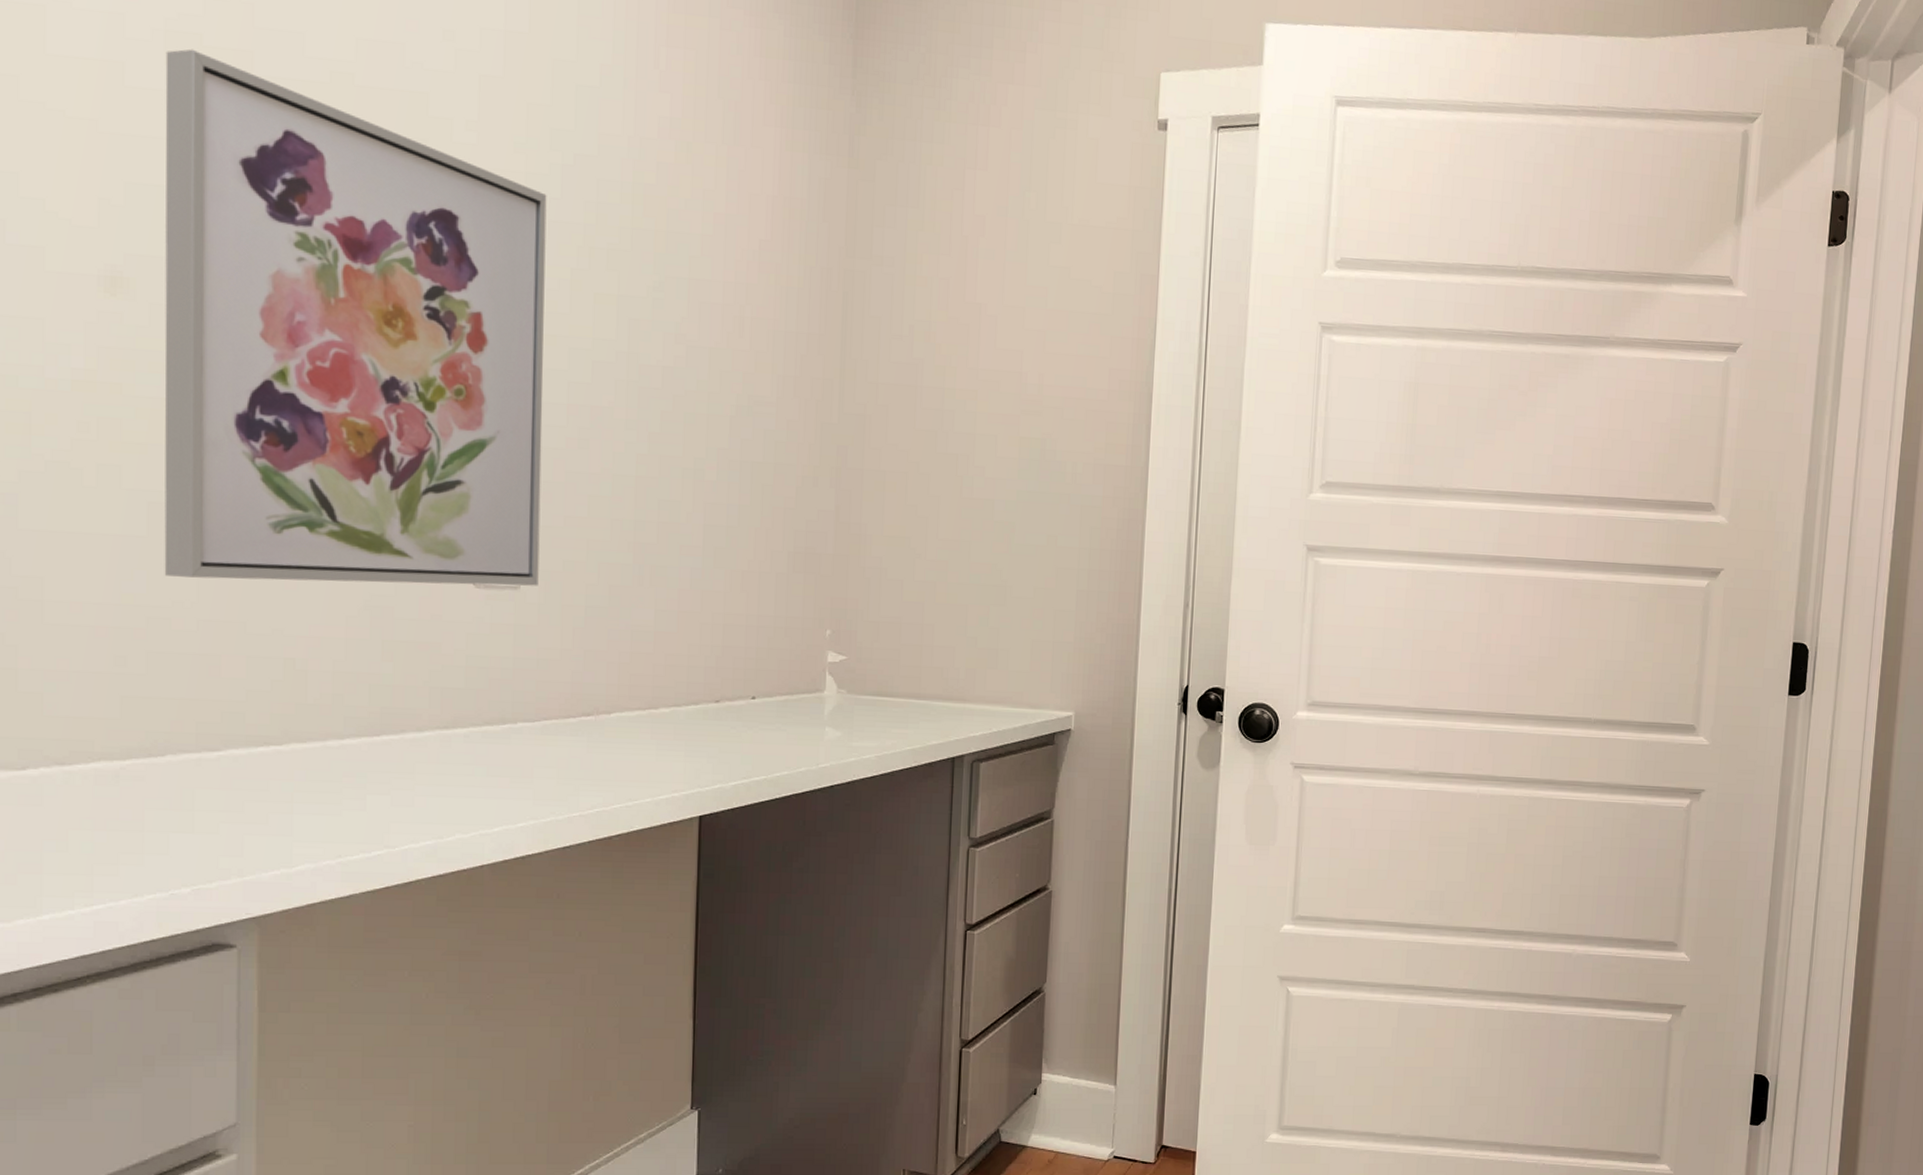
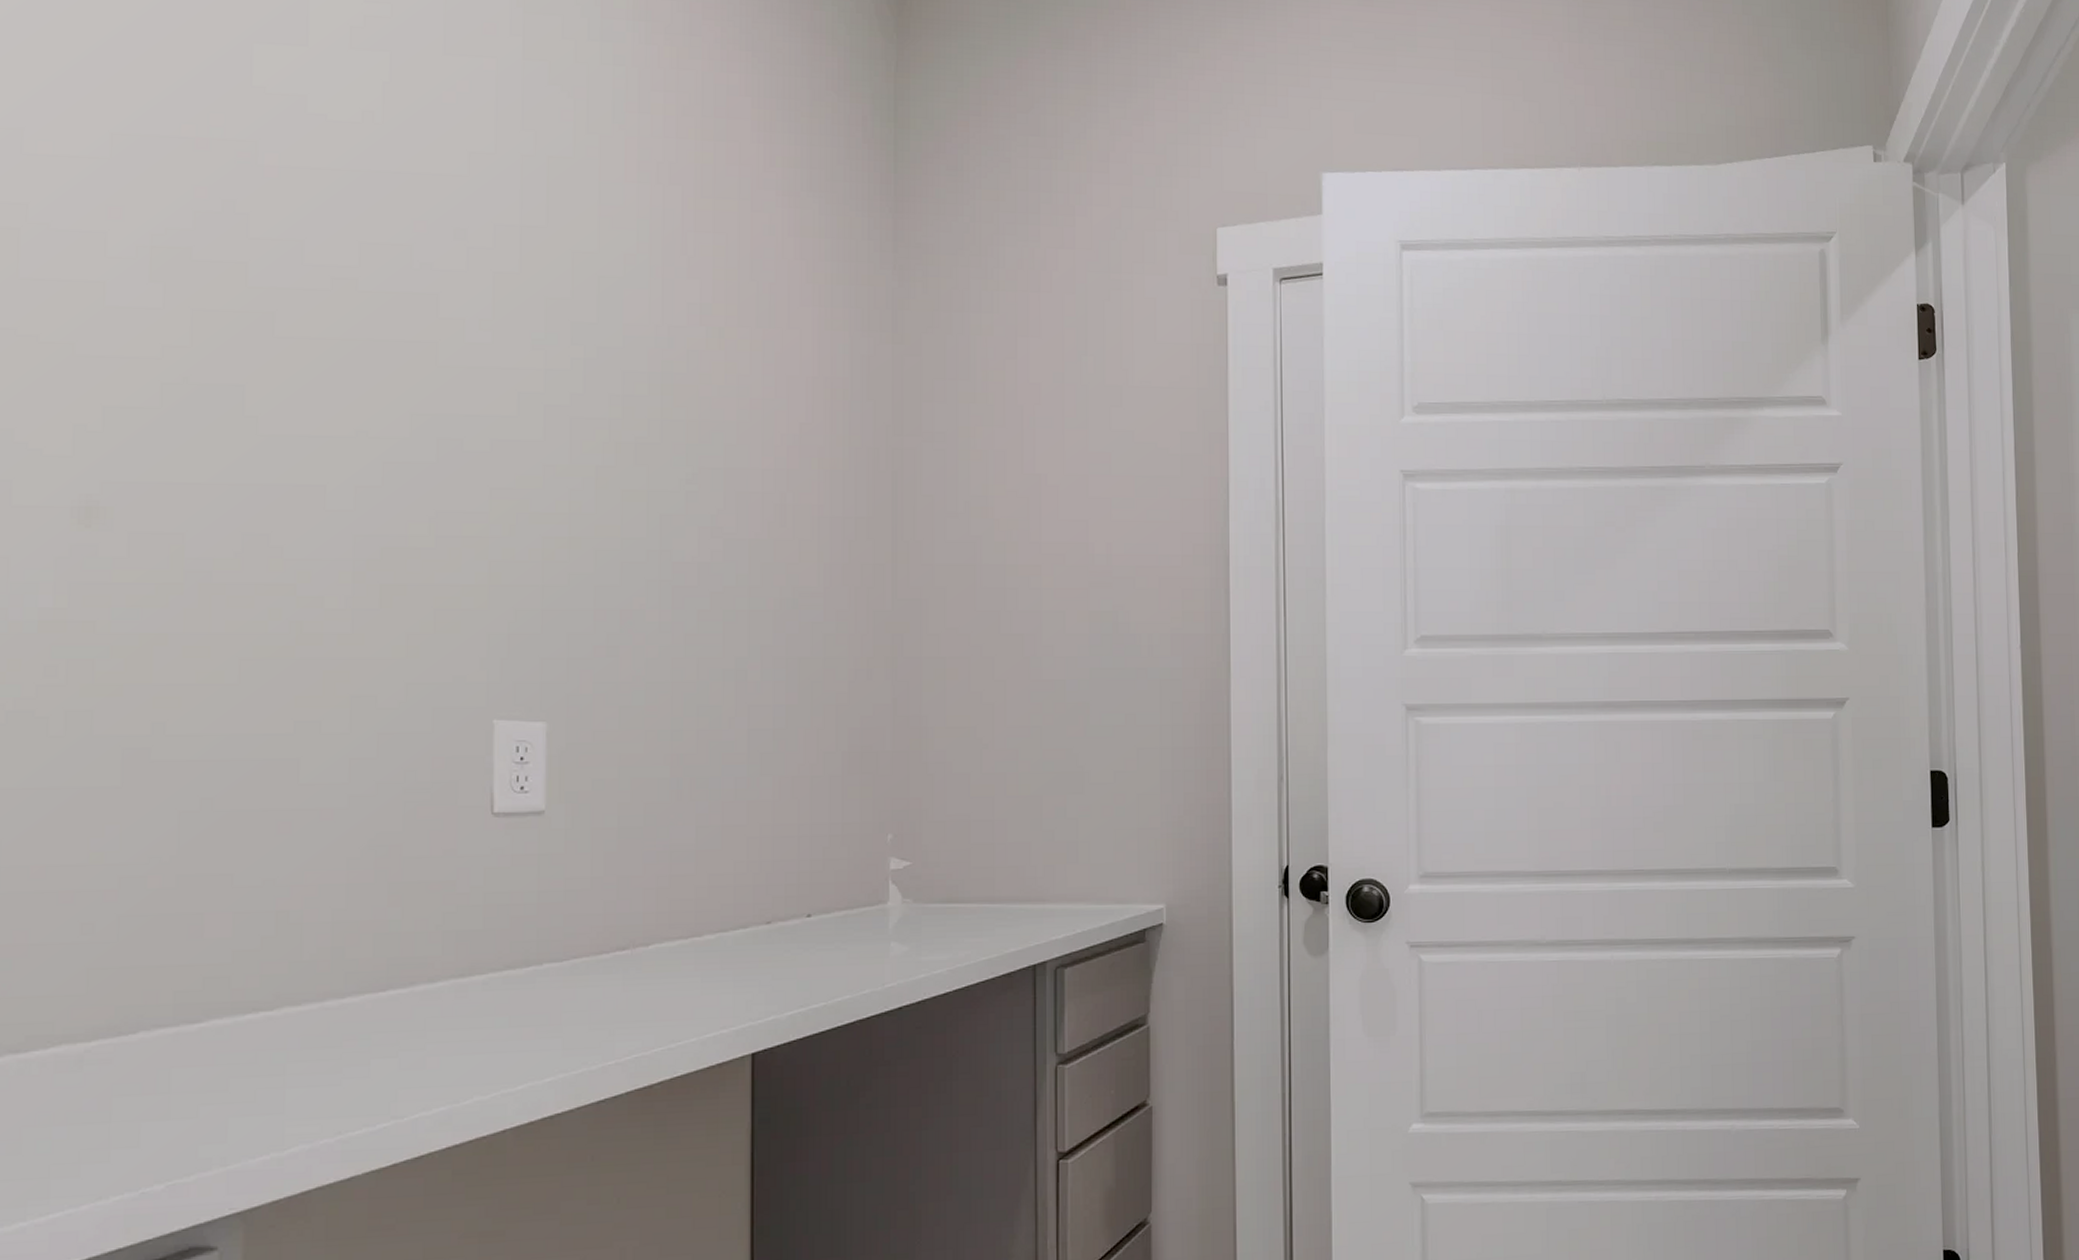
wall art: present [164,48,547,586] -> none [140,264,568,829]

